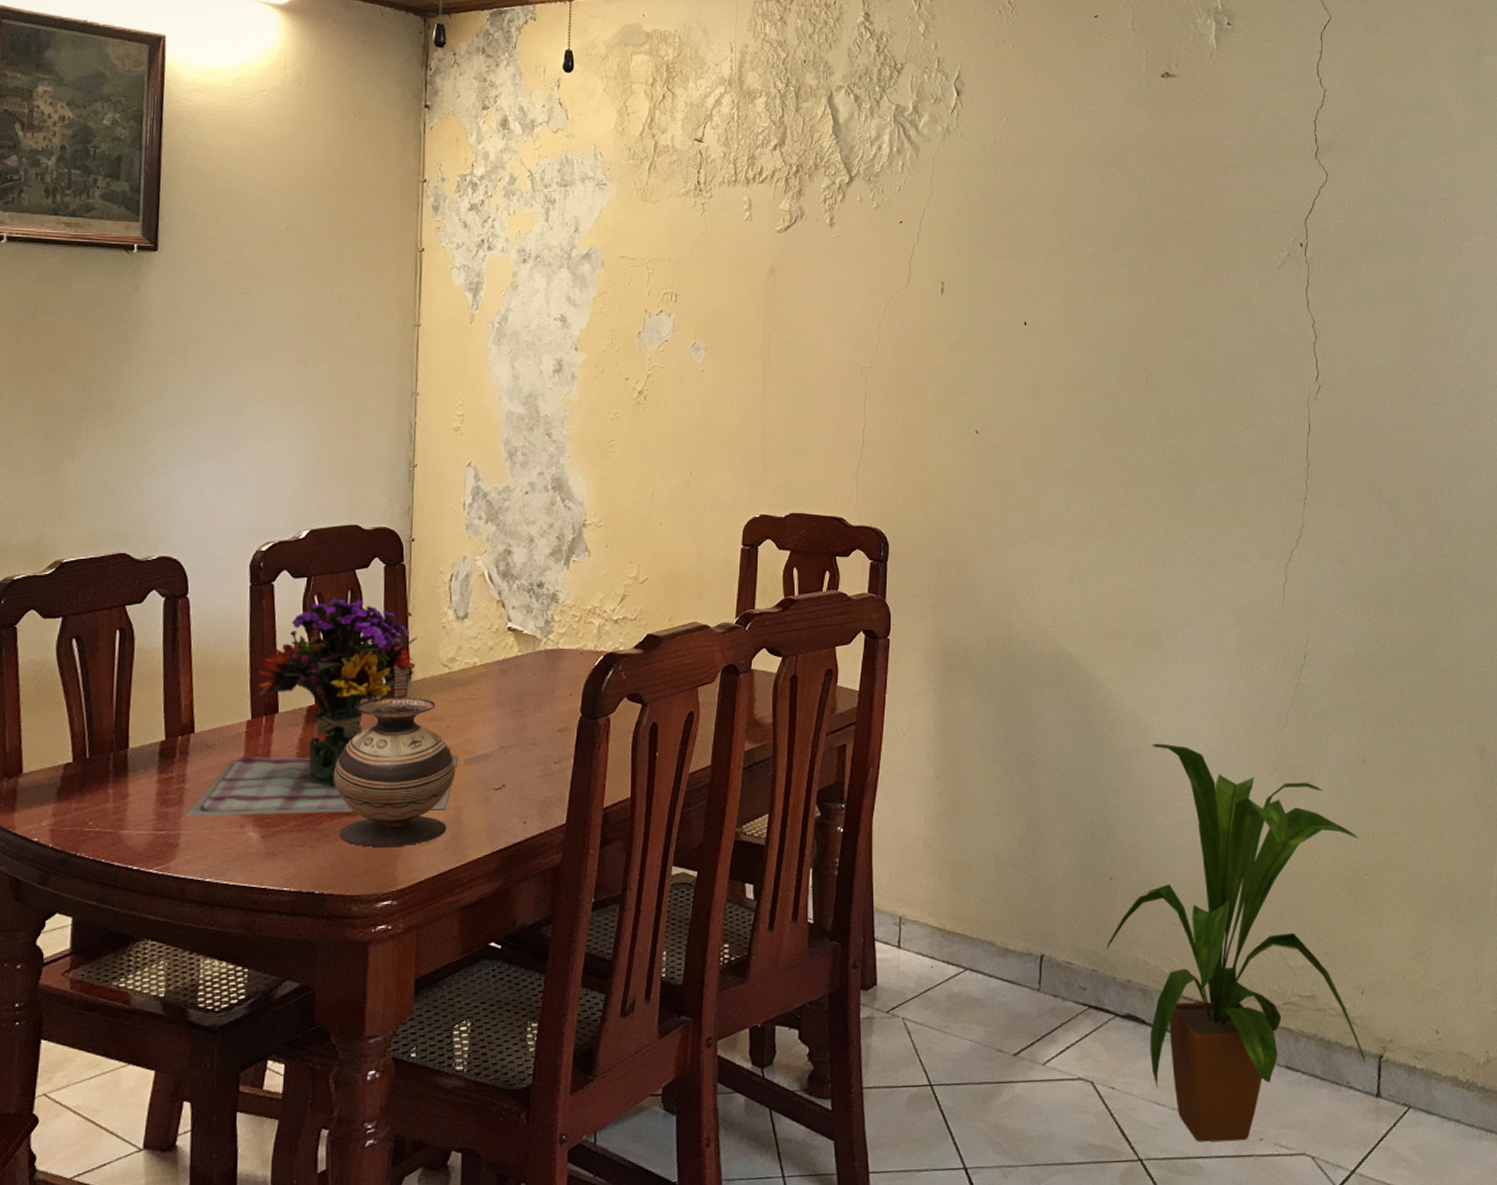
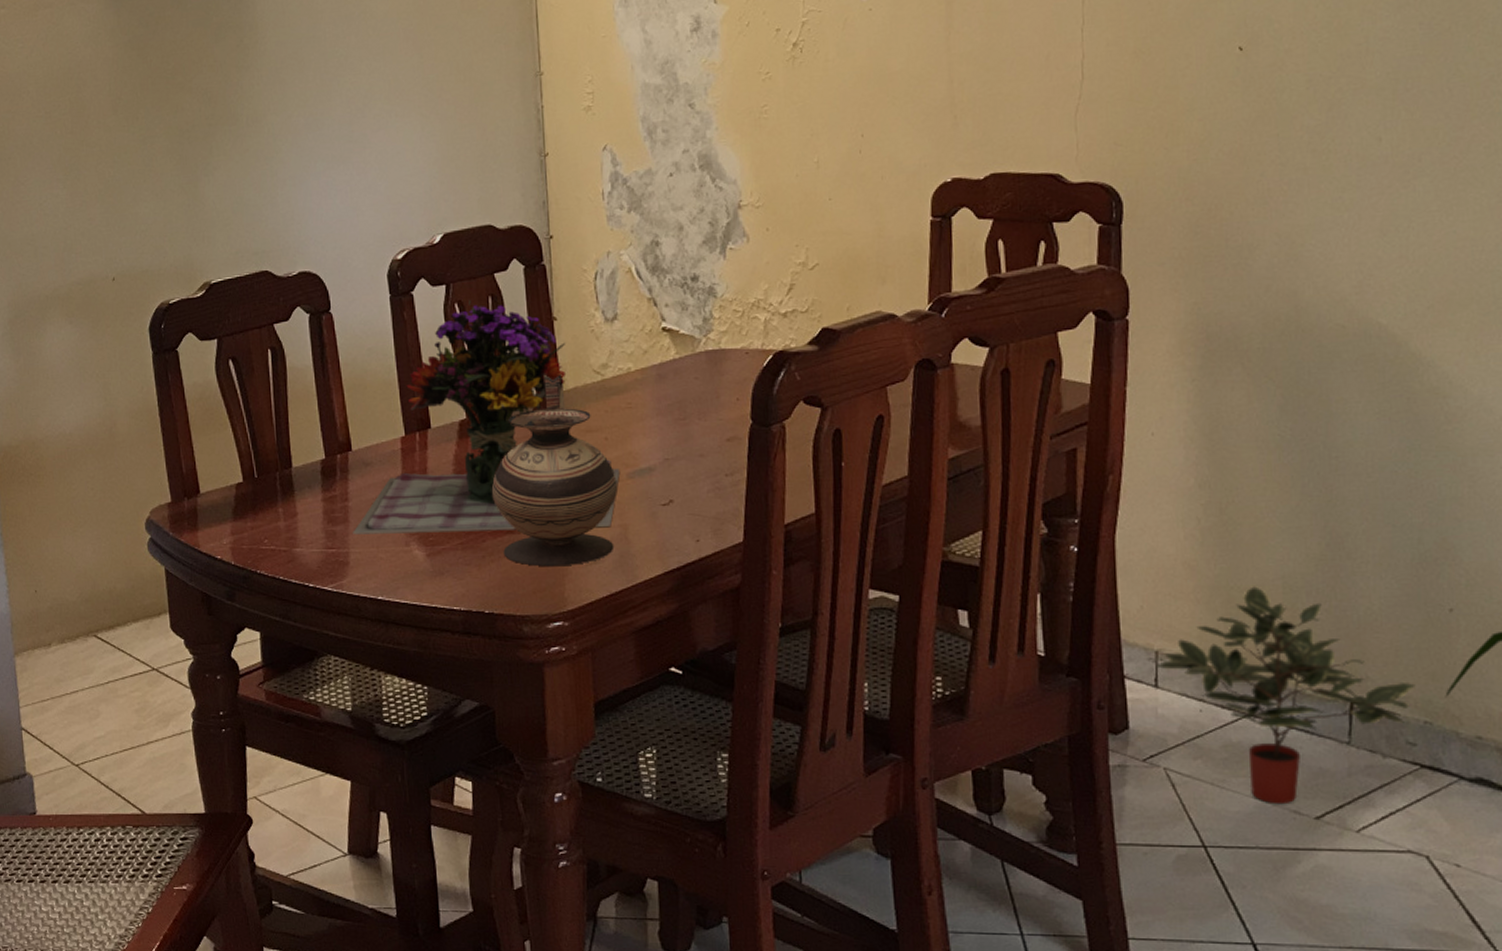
potted plant: none [899,860,1086,1044] -> present [1155,586,1416,803]

